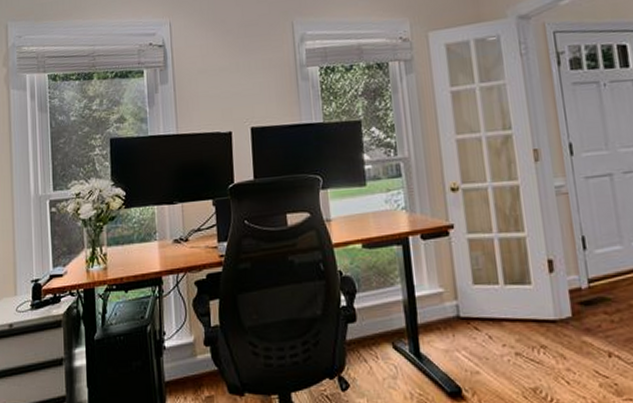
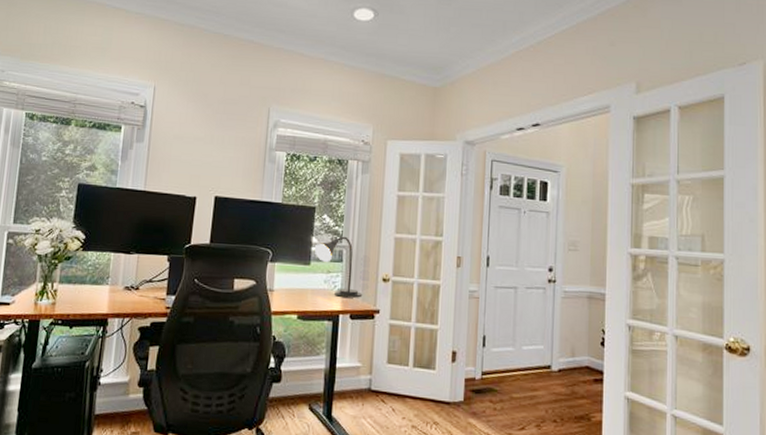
desk lamp: none [367,147,431,217] -> present [314,236,363,299]

